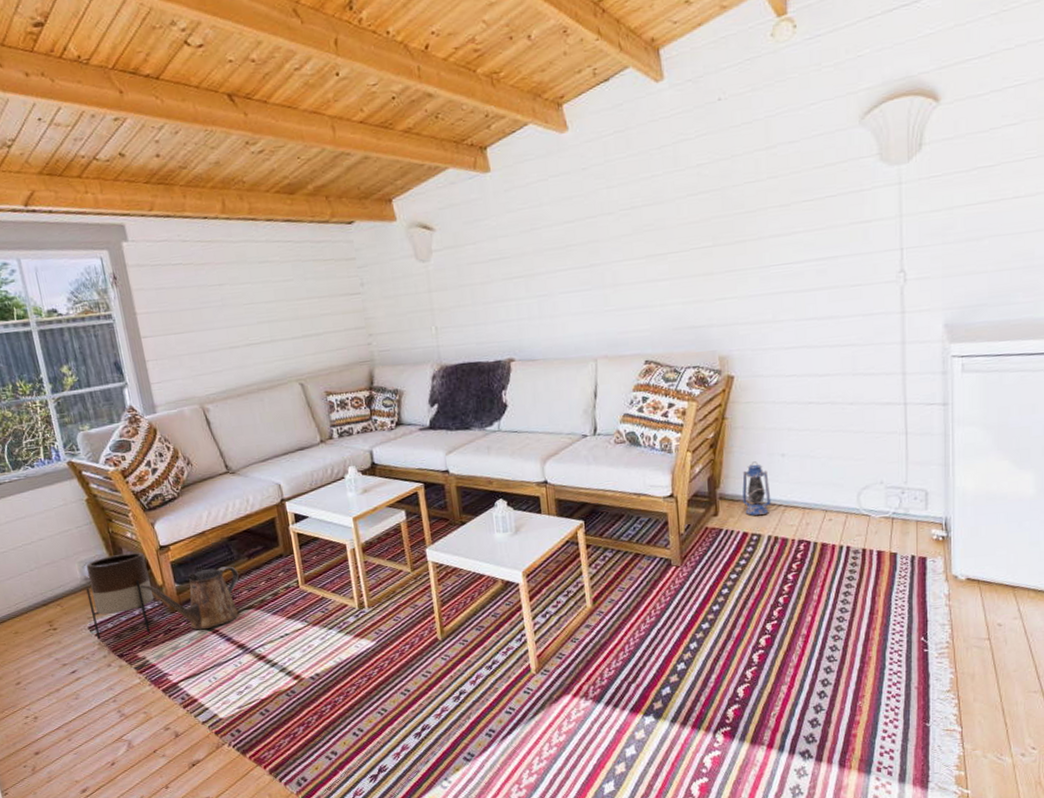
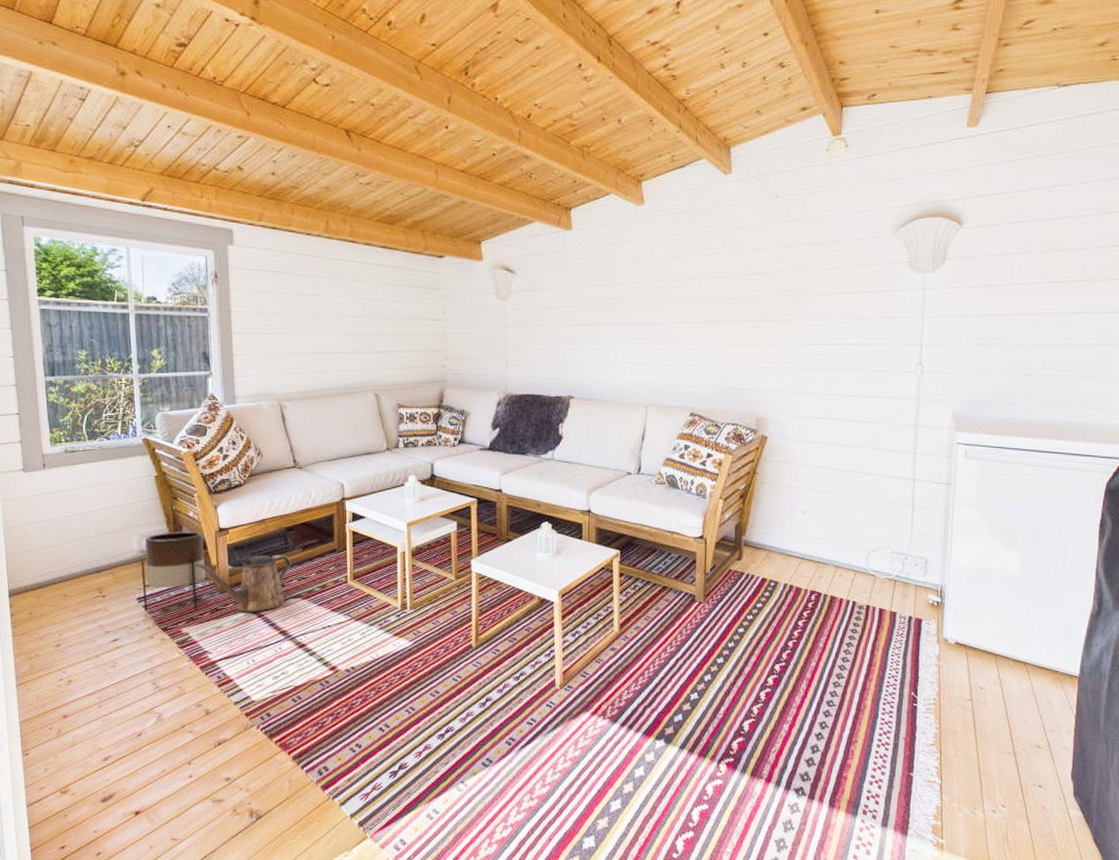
lantern: present [742,461,771,516] -> none [764,515,790,564]

